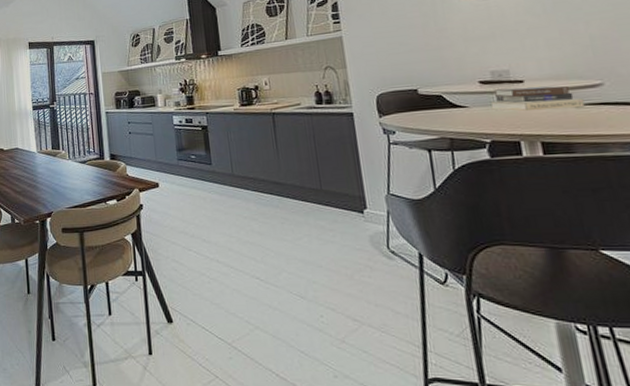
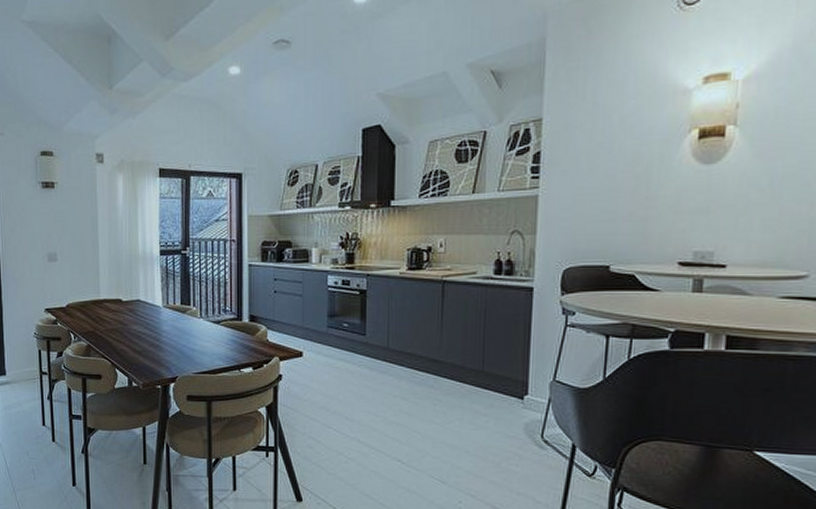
books: present [490,85,585,112] -> none [684,273,783,301]

